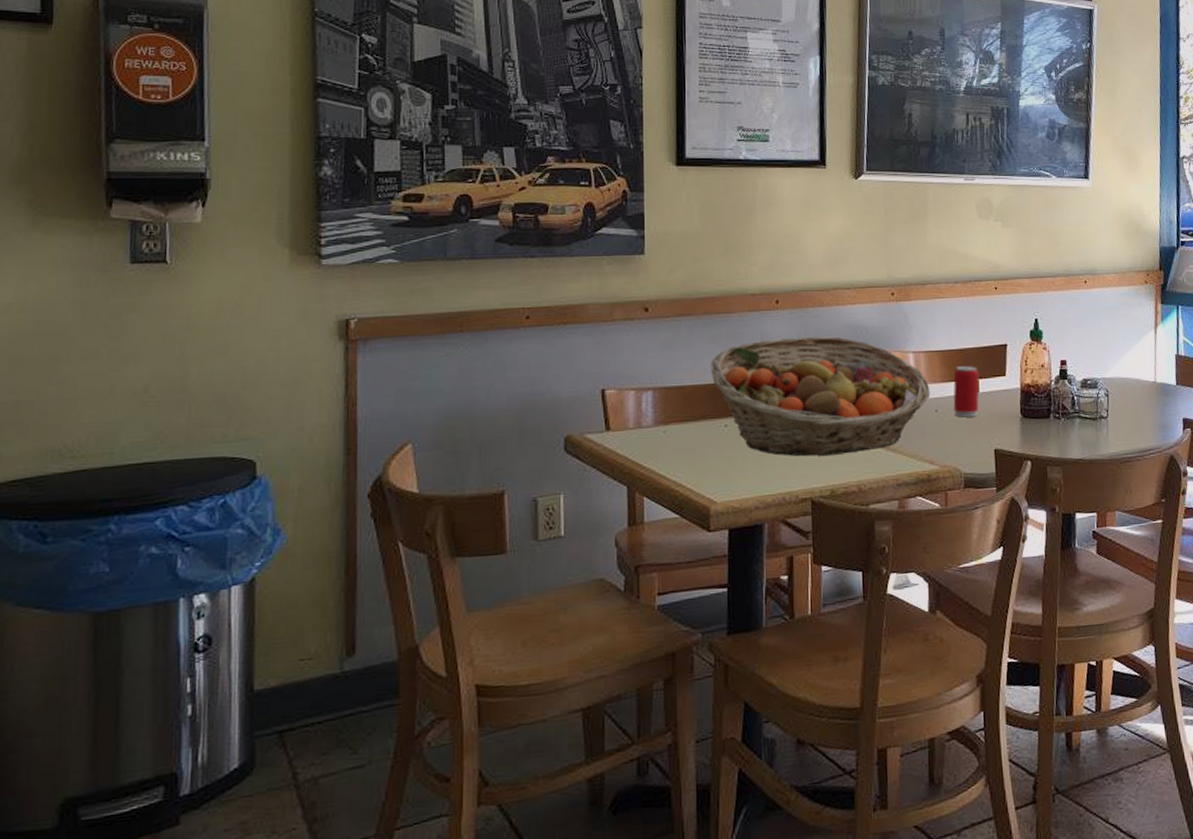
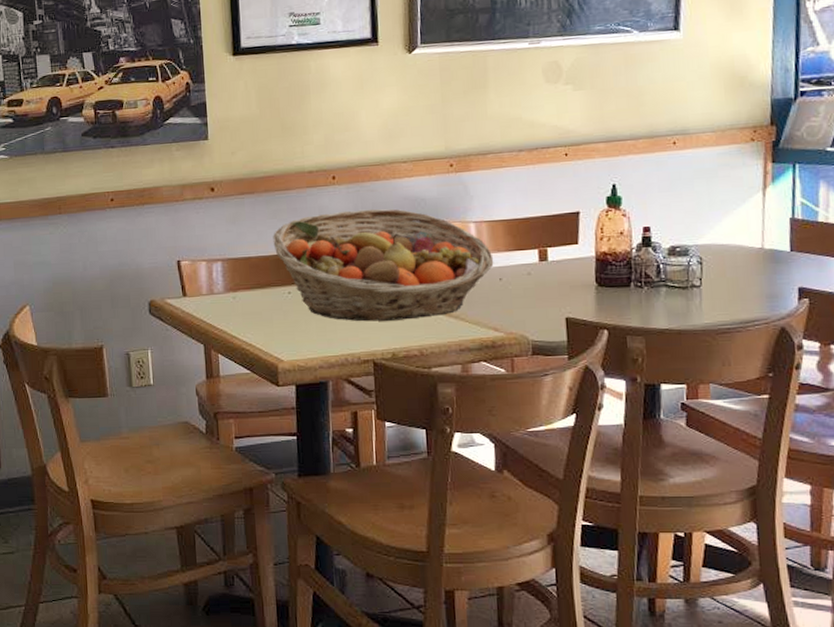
beverage can: present [953,365,979,418] -> none [519,234,548,286]

